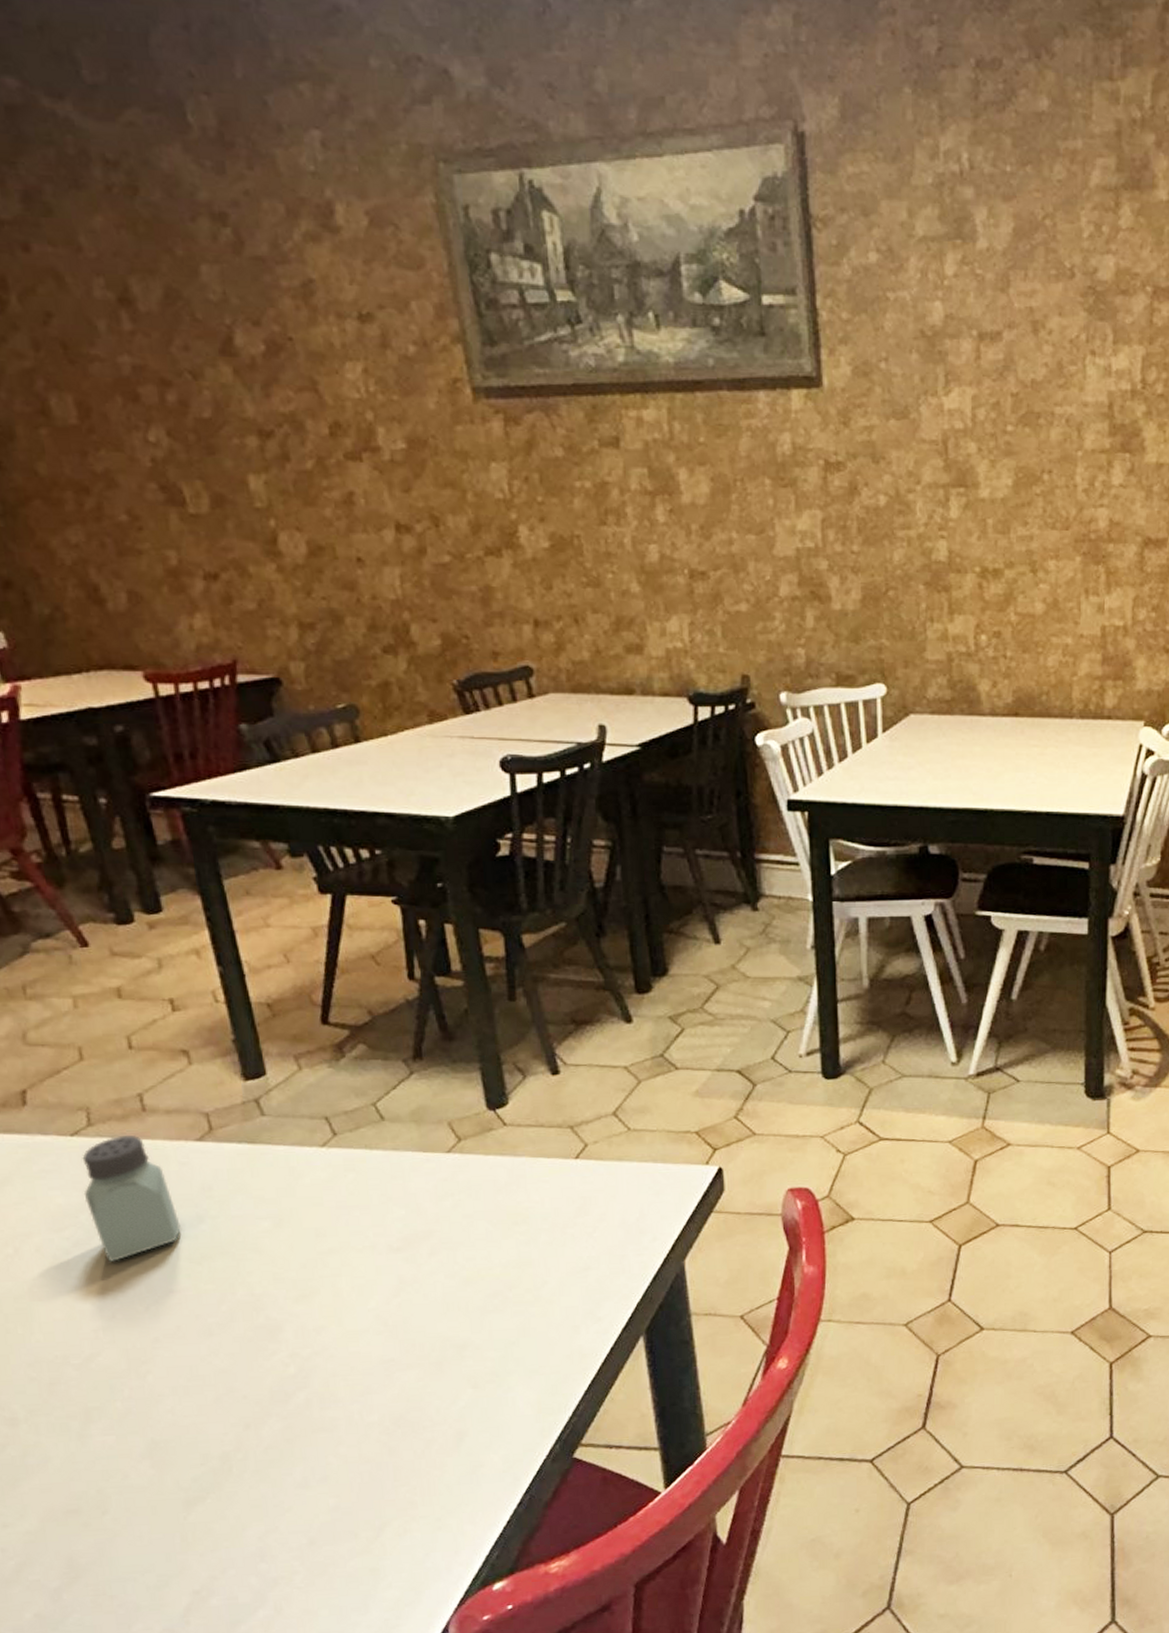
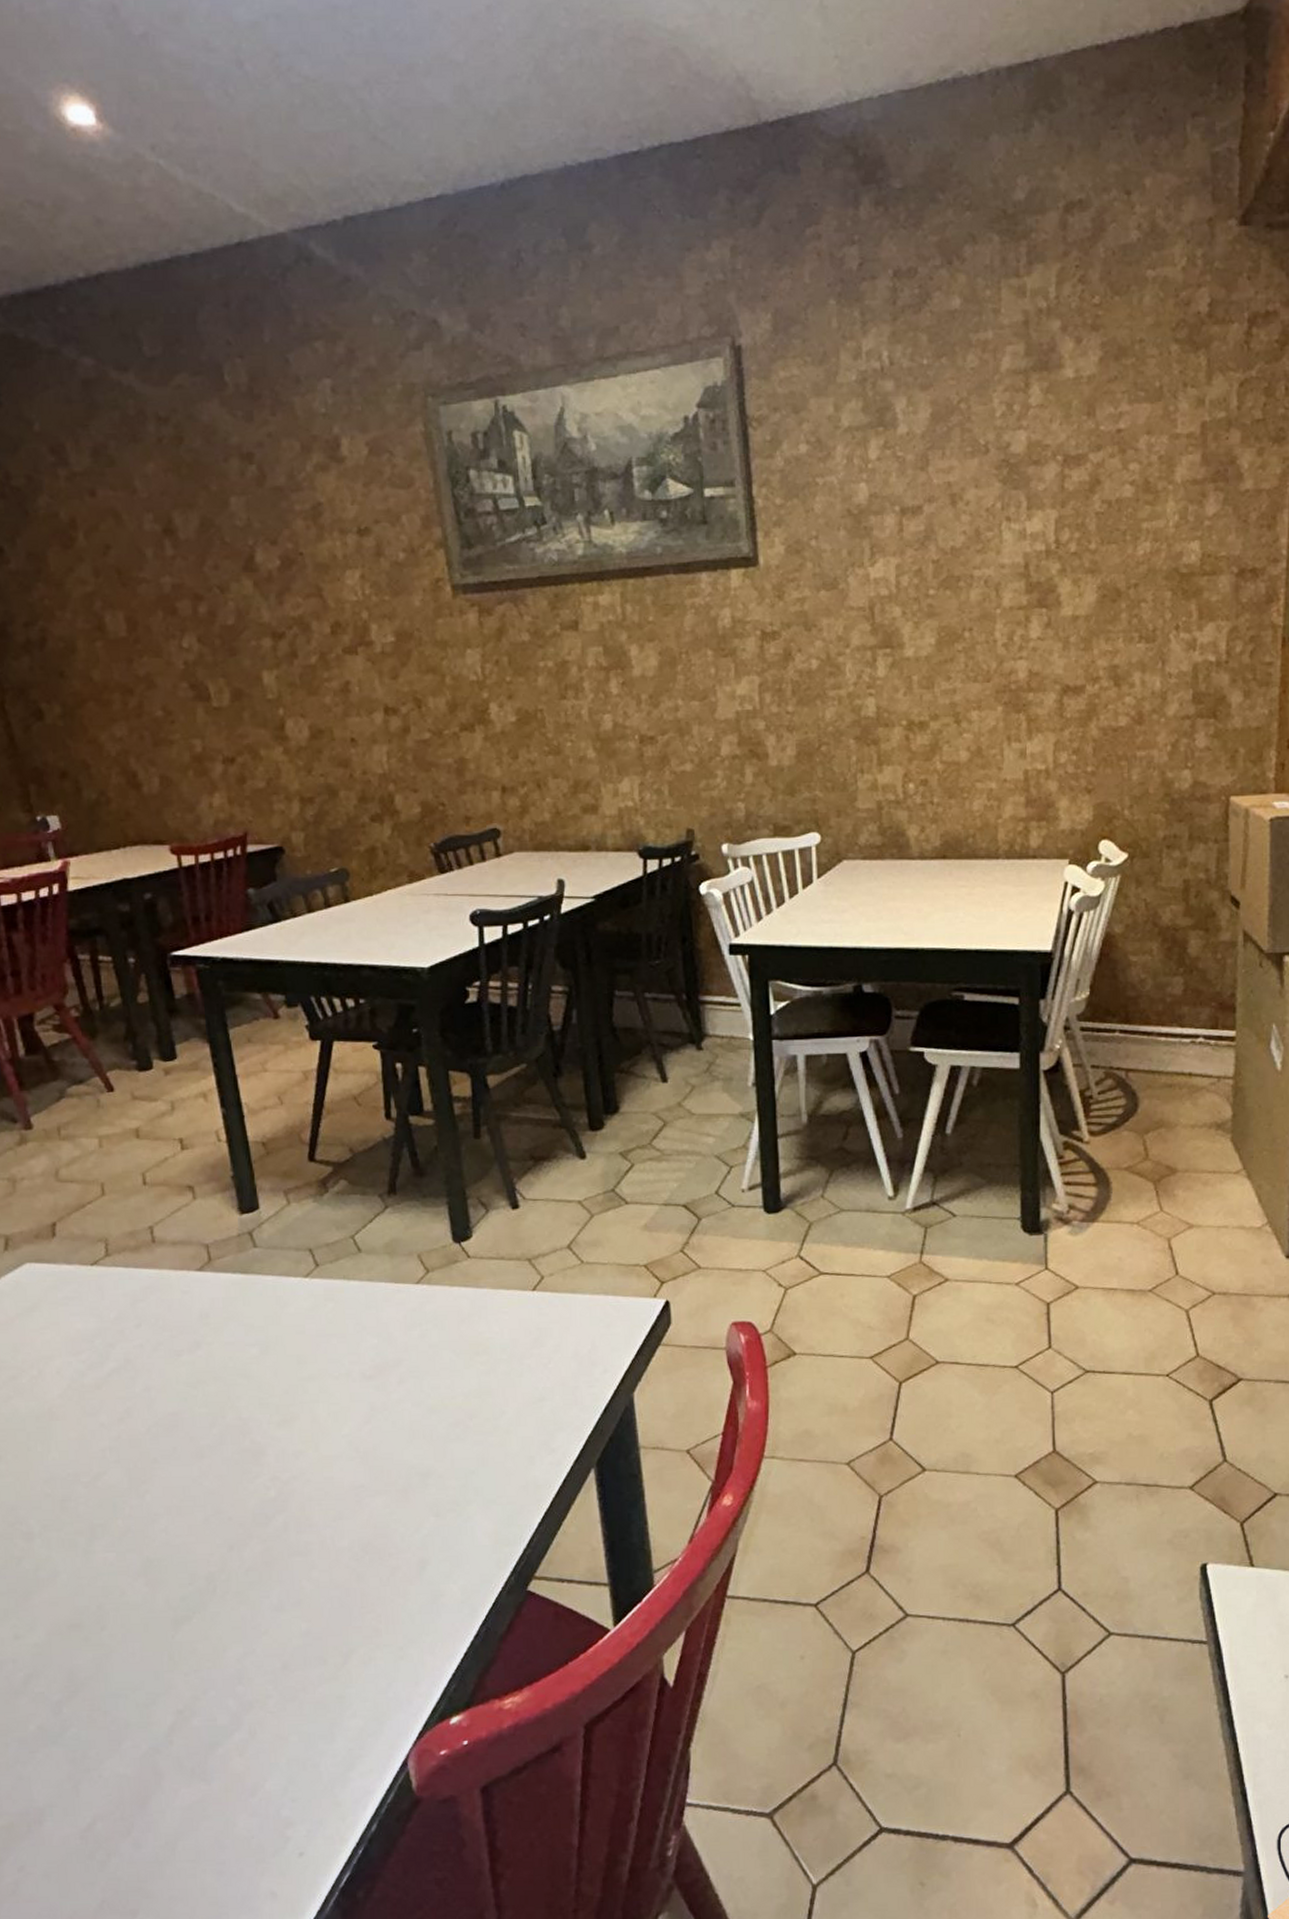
saltshaker: present [82,1136,181,1262] -> none [99,1266,181,1385]

